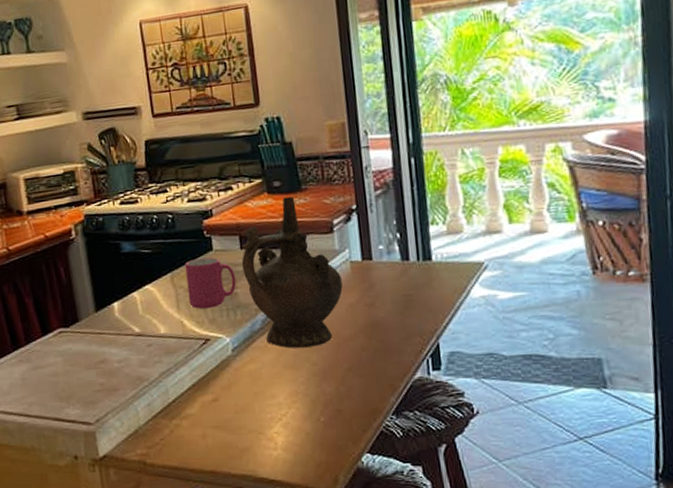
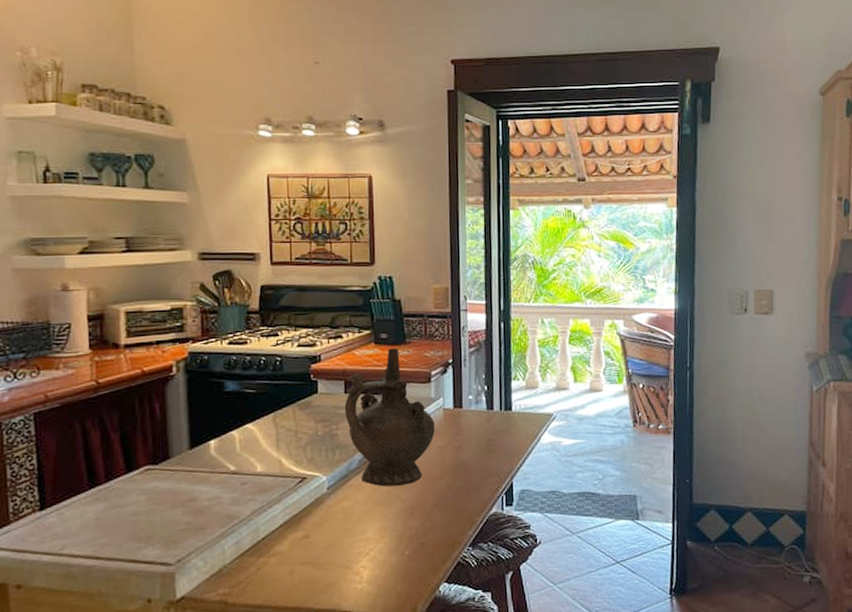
mug: present [185,257,237,309] -> none [288,400,338,448]

